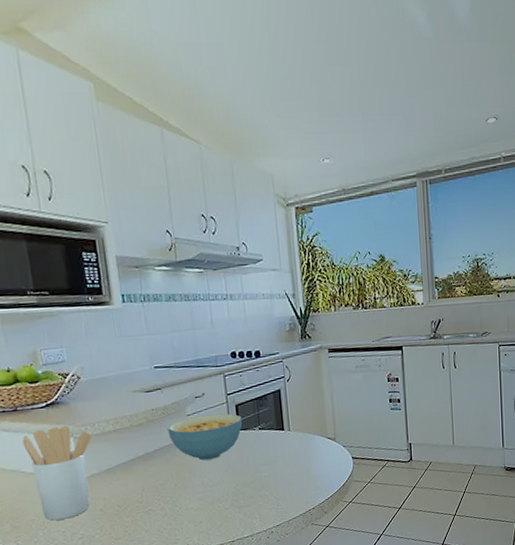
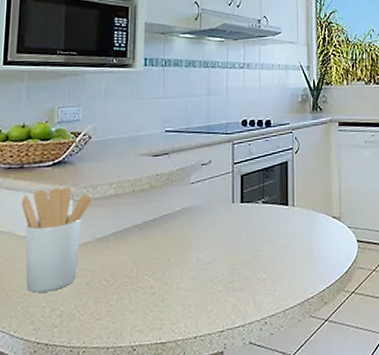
cereal bowl: present [167,413,242,461] -> none [169,183,246,234]

